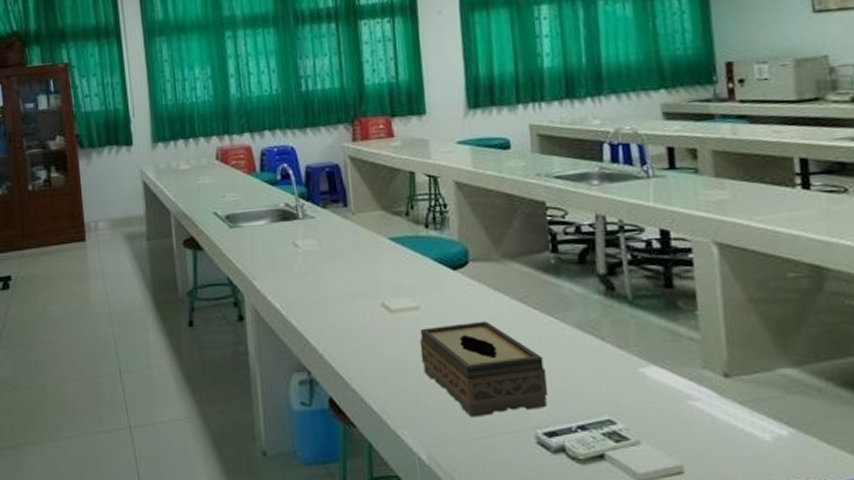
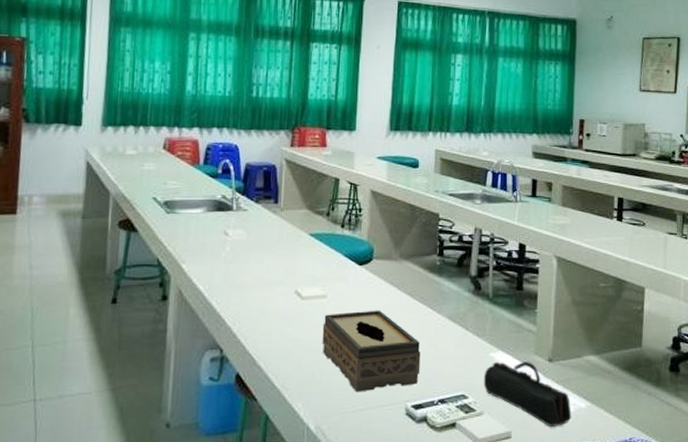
pencil case: none [634,378,769,460] -> present [483,362,572,427]

